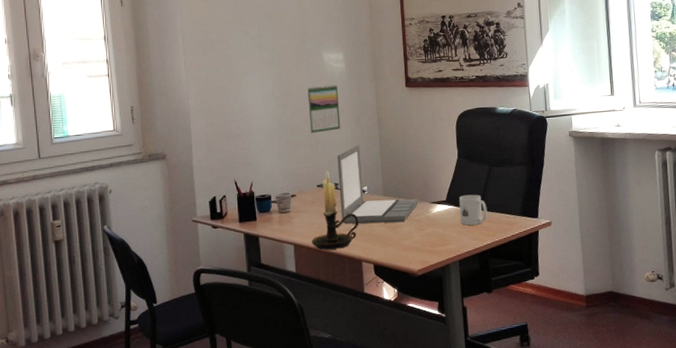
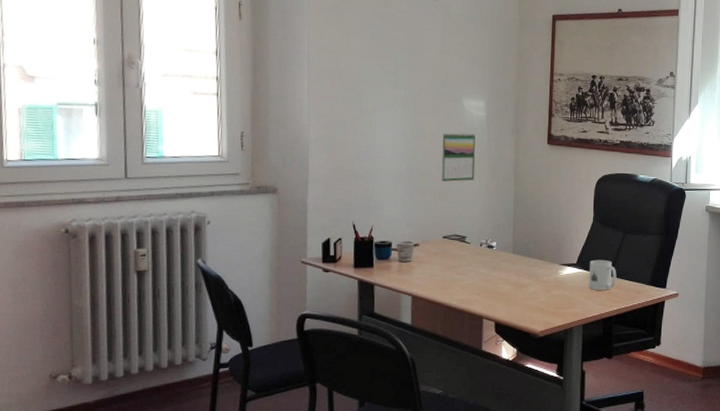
candle holder: present [311,170,359,250] -> none [431,221,484,304]
laptop: present [337,145,419,224] -> none [466,198,549,282]

